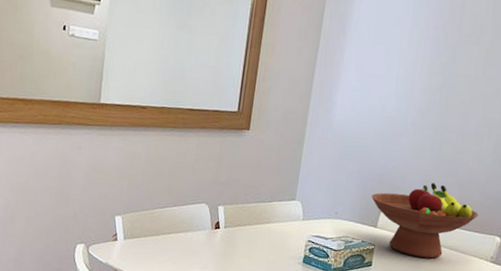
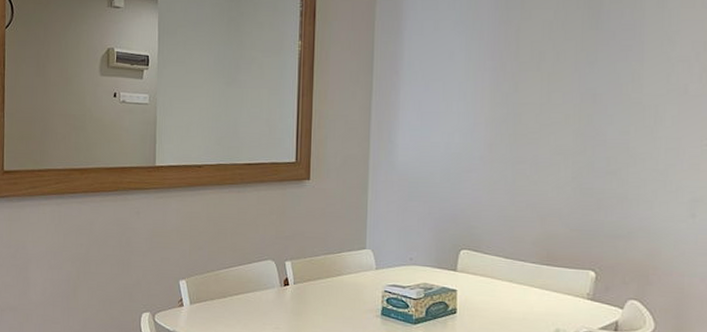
fruit bowl: present [371,183,479,259] -> none [446,218,566,300]

